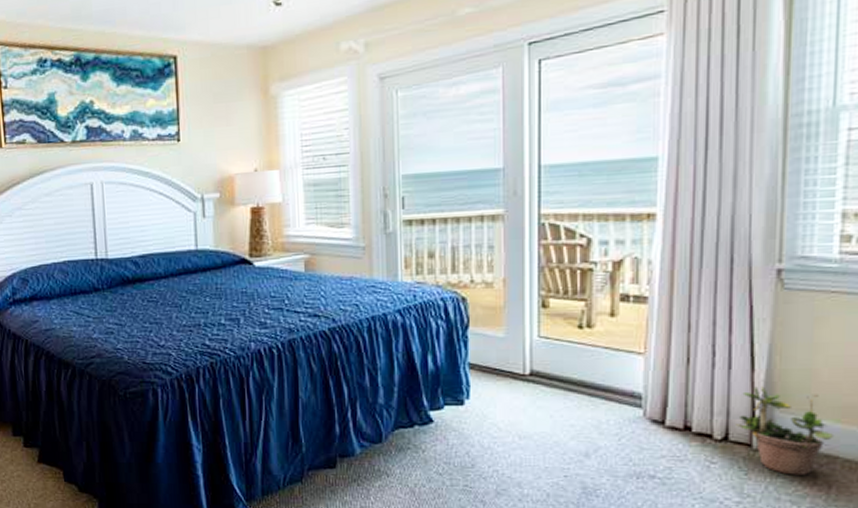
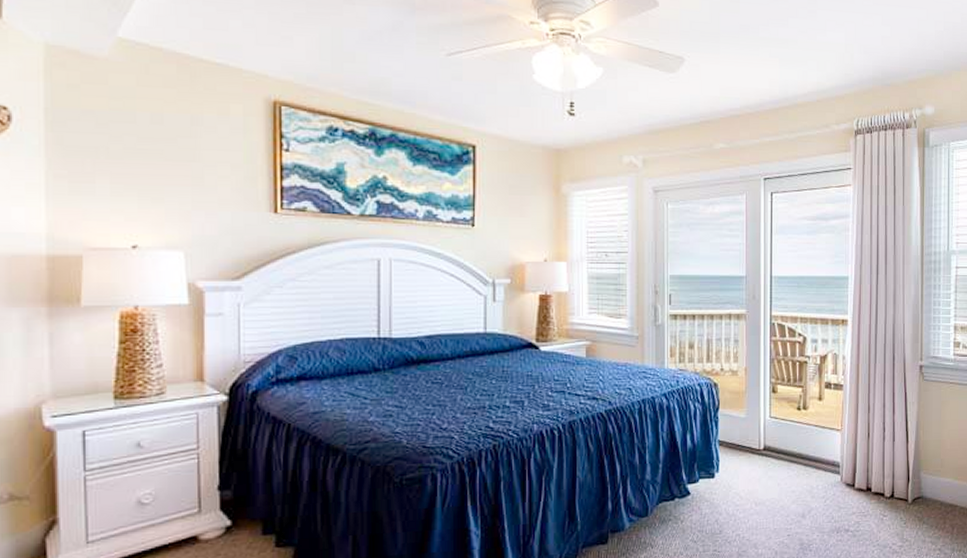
potted plant: present [736,386,835,475] -> none [898,454,955,522]

